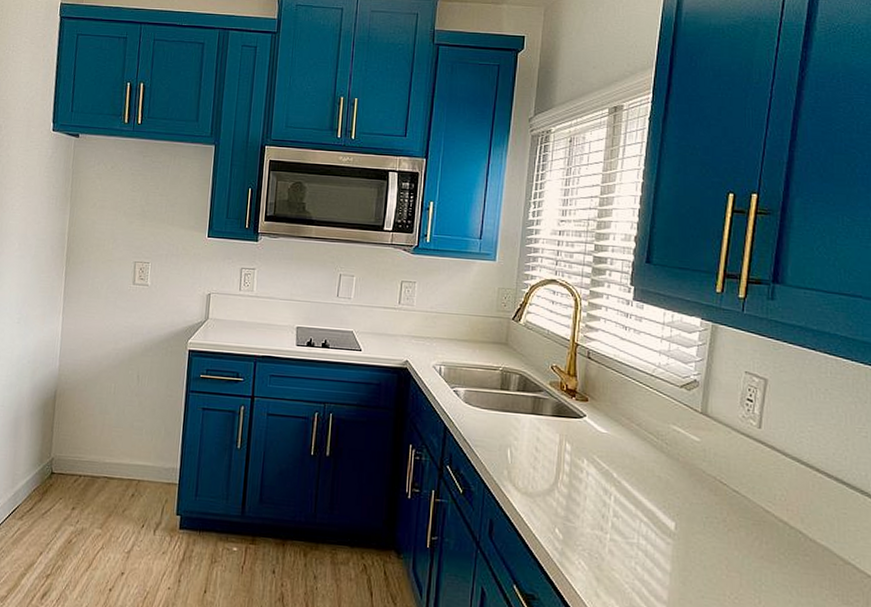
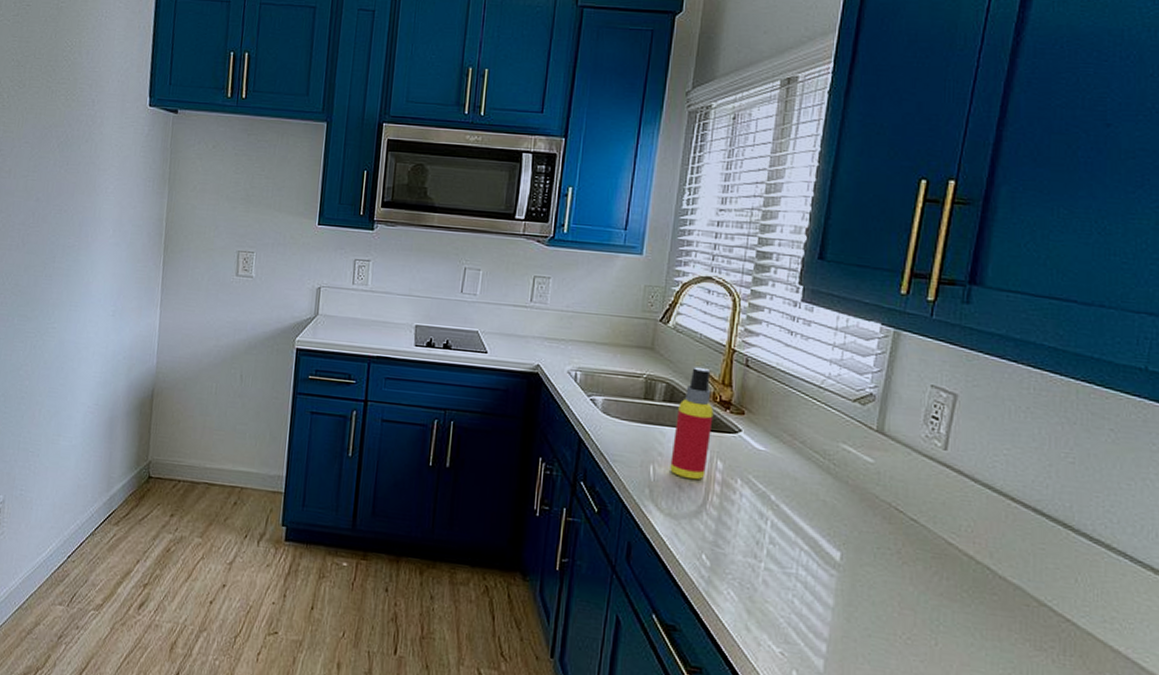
spray bottle: none [525,359,561,461] -> present [670,367,714,480]

